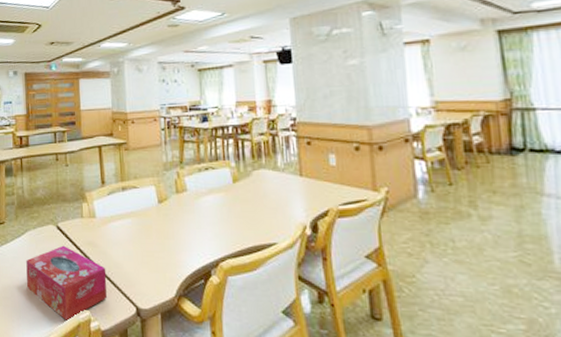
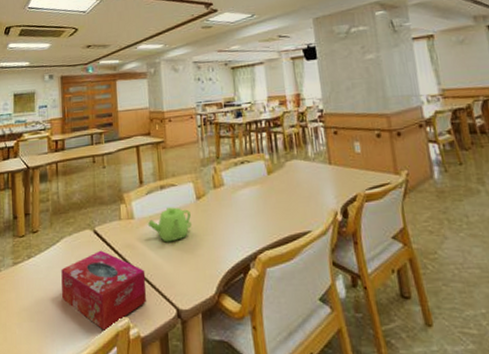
teapot: none [108,209,153,243] -> present [147,207,191,243]

